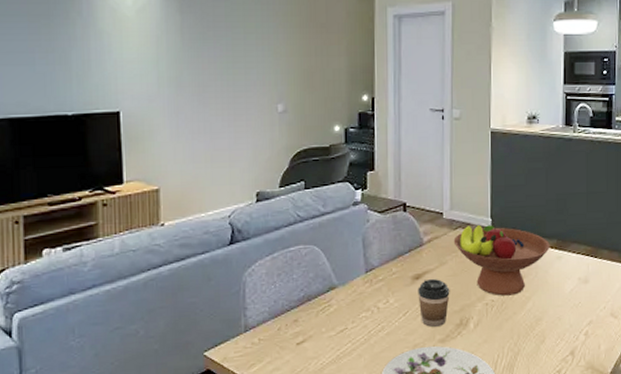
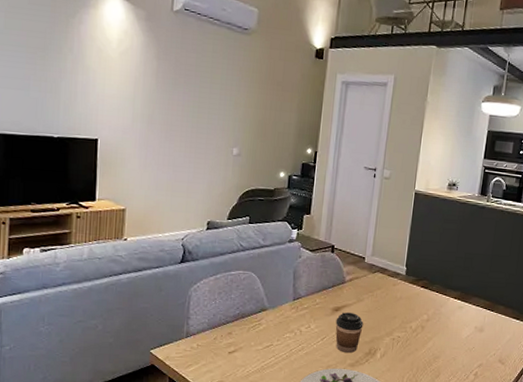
fruit bowl: present [453,225,550,296] -> none [371,271,454,334]

